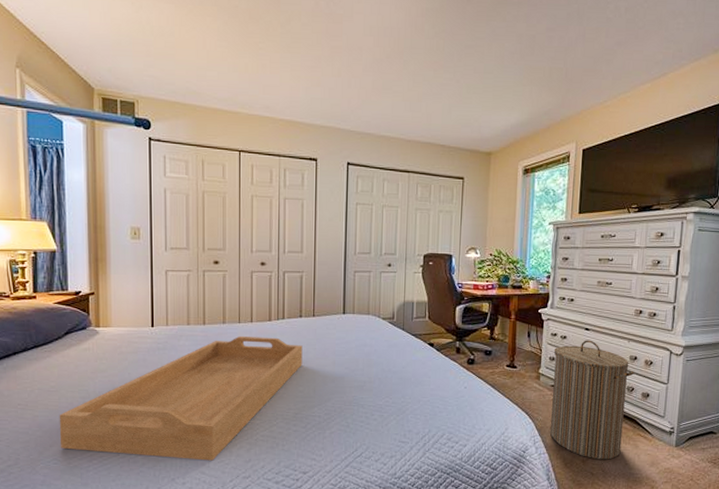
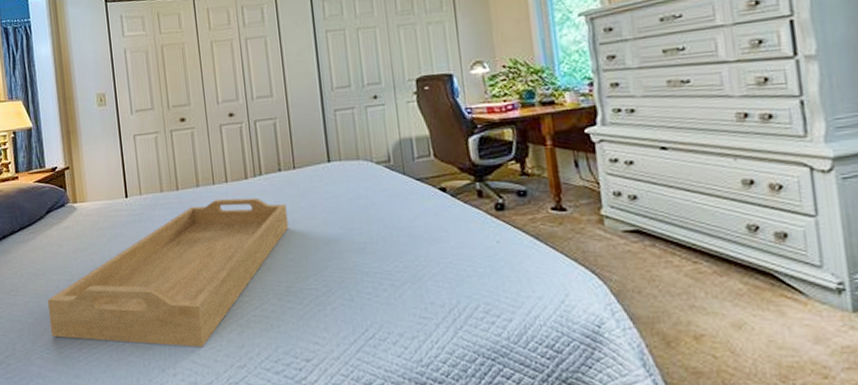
laundry hamper: present [549,340,634,460] -> none [617,163,757,335]

